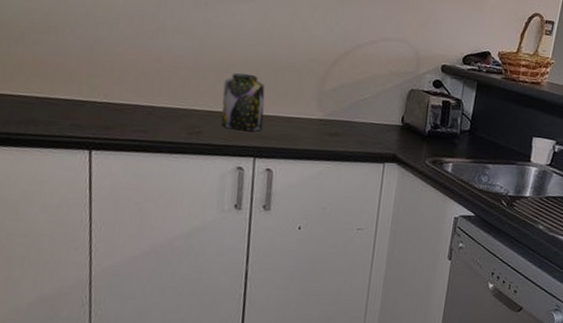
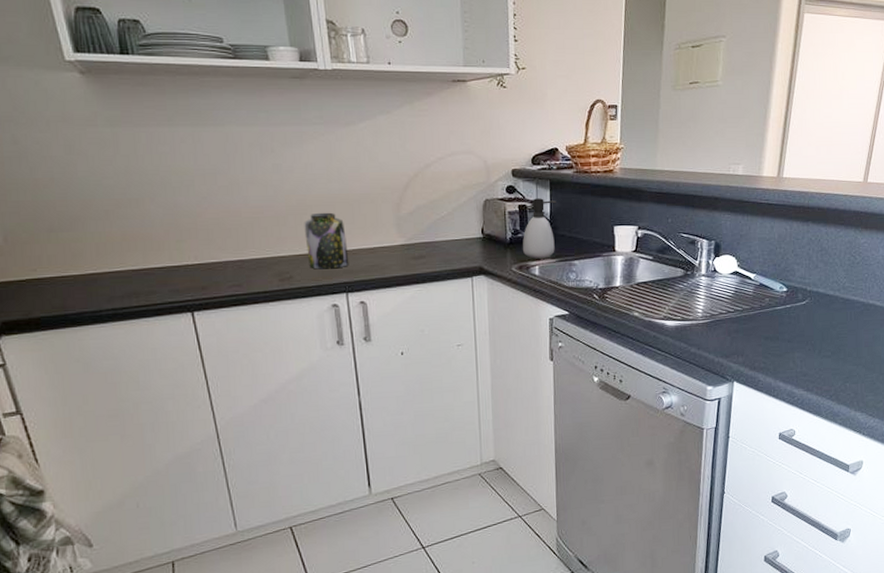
soap dispenser: none [439,96,481,157] -> present [522,198,556,259]

